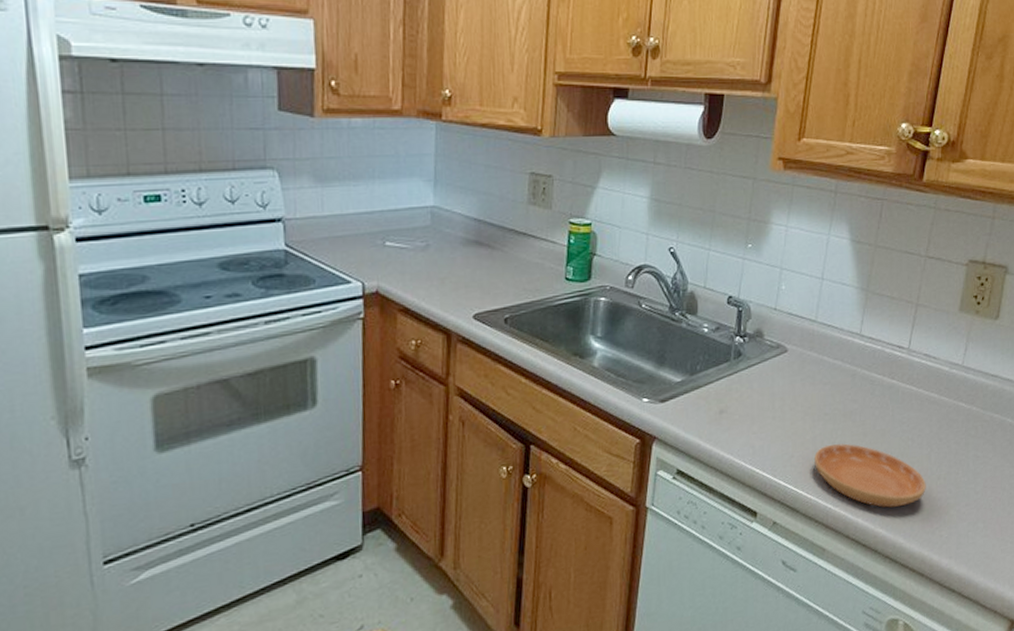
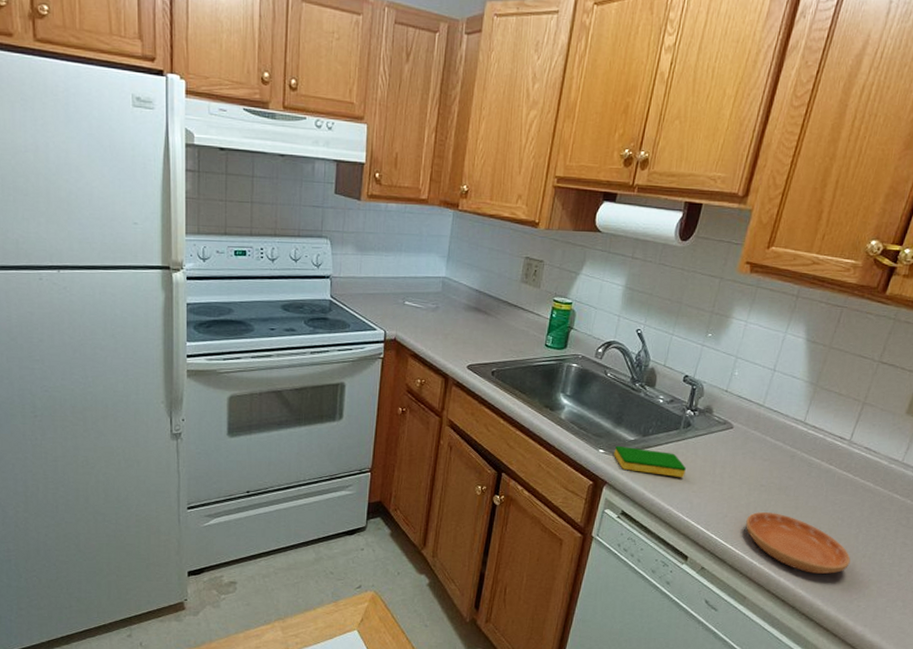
dish sponge: none [660,390,743,420] -> present [614,445,687,477]

